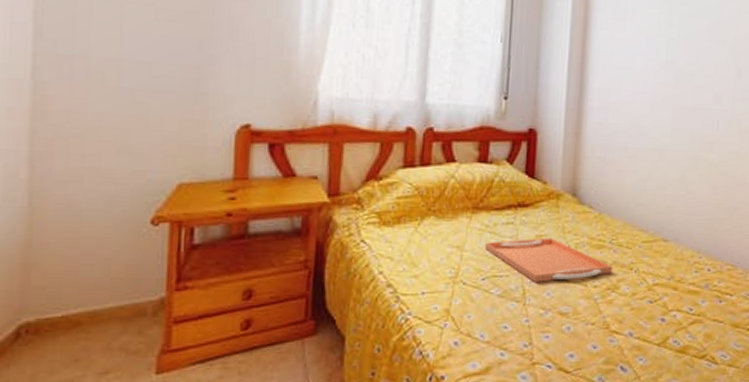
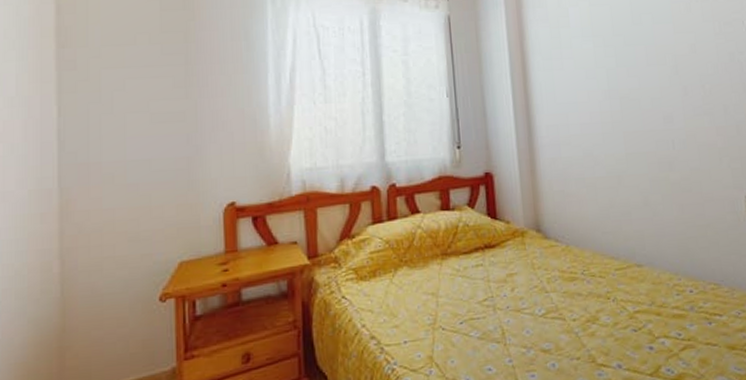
serving tray: present [484,237,612,282] -> none [458,275,589,321]

